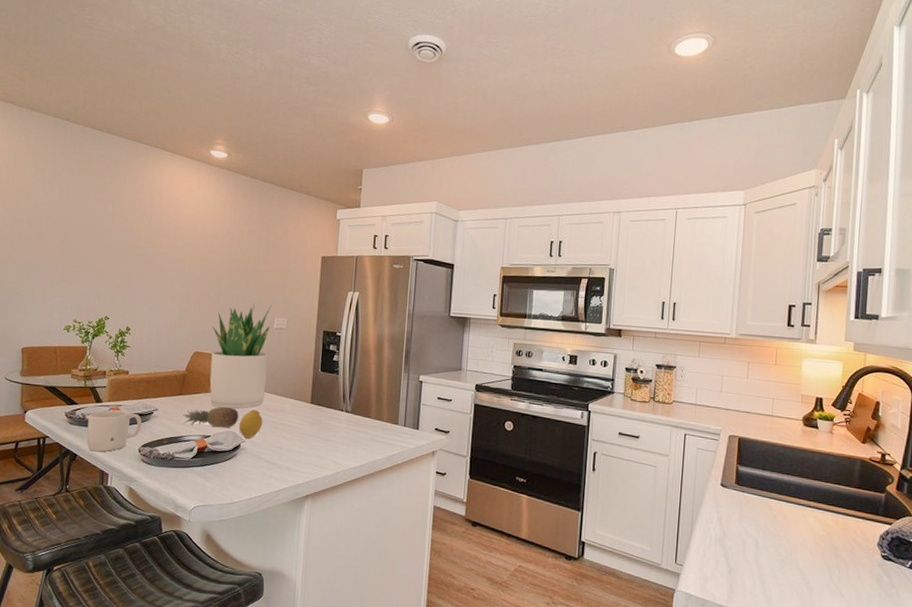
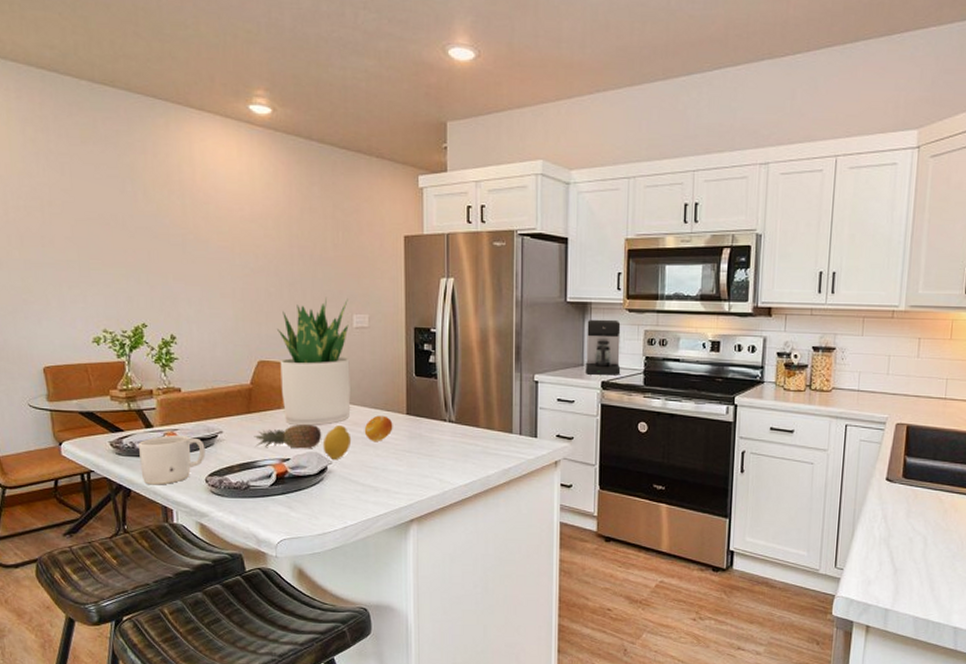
fruit: none [274,403,299,425] -> present [364,415,393,441]
coffee maker: none [463,331,494,380] -> present [586,319,621,375]

